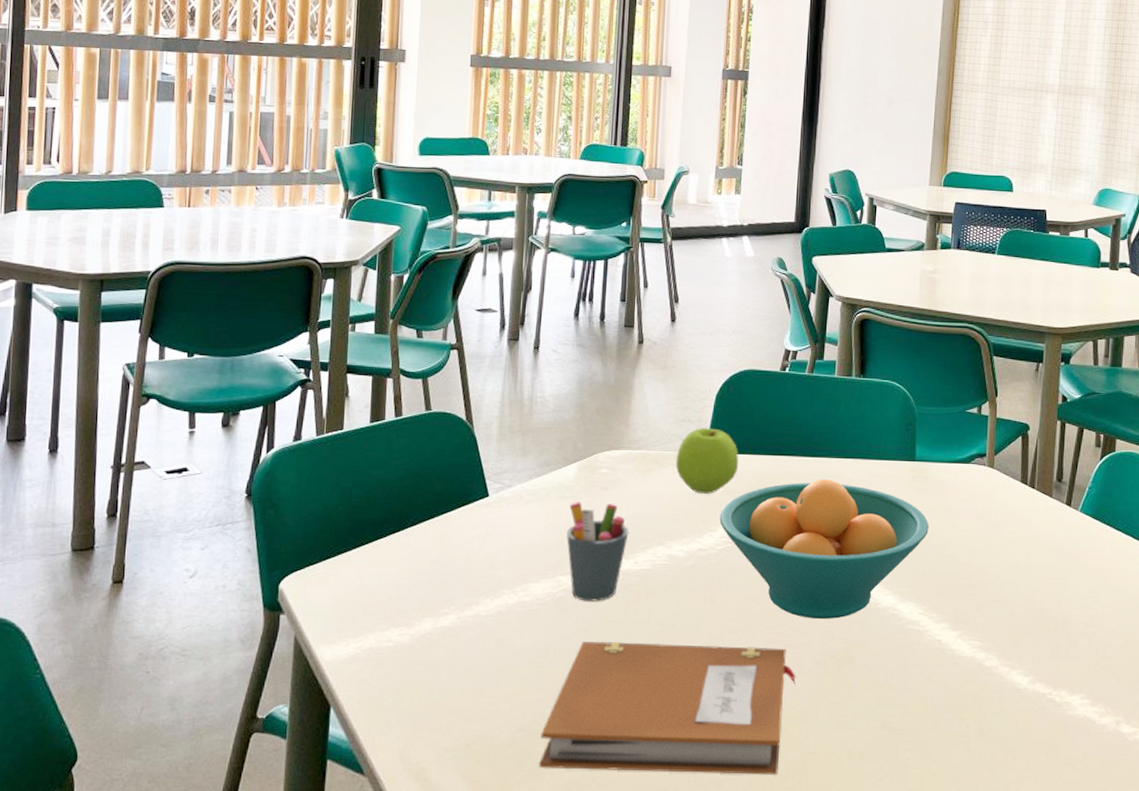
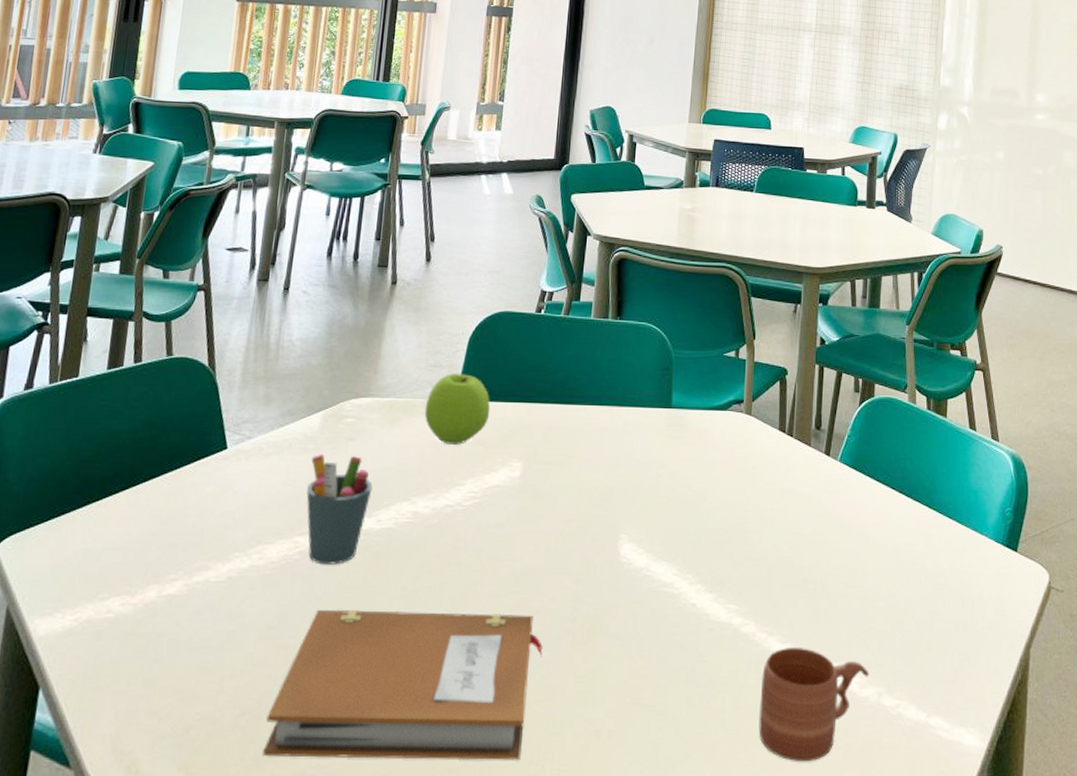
fruit bowl: present [719,479,929,619] -> none [468,428,685,581]
mug: none [1001,679,1108,781] -> present [759,647,870,762]

